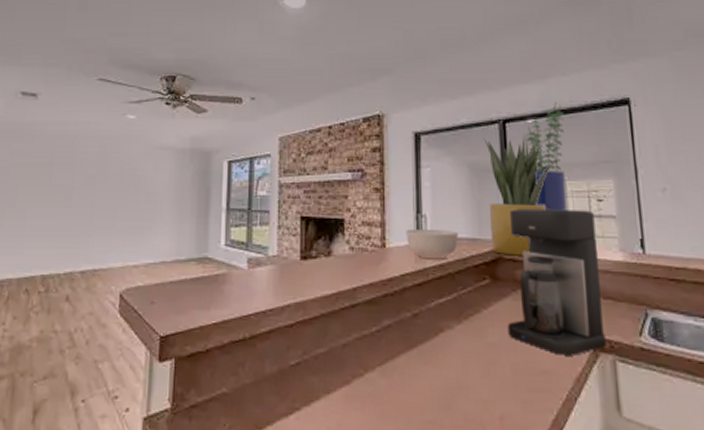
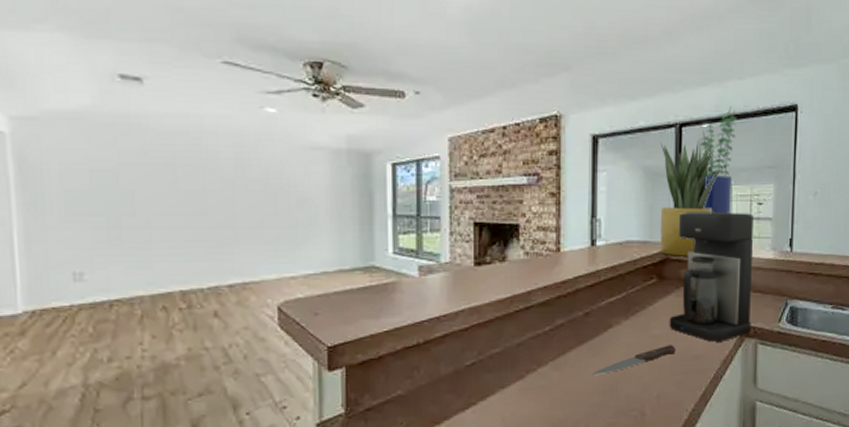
bowl: present [406,228,458,261] -> none [581,232,630,263]
kitchen knife: none [424,356,519,385] -> present [592,345,677,375]

